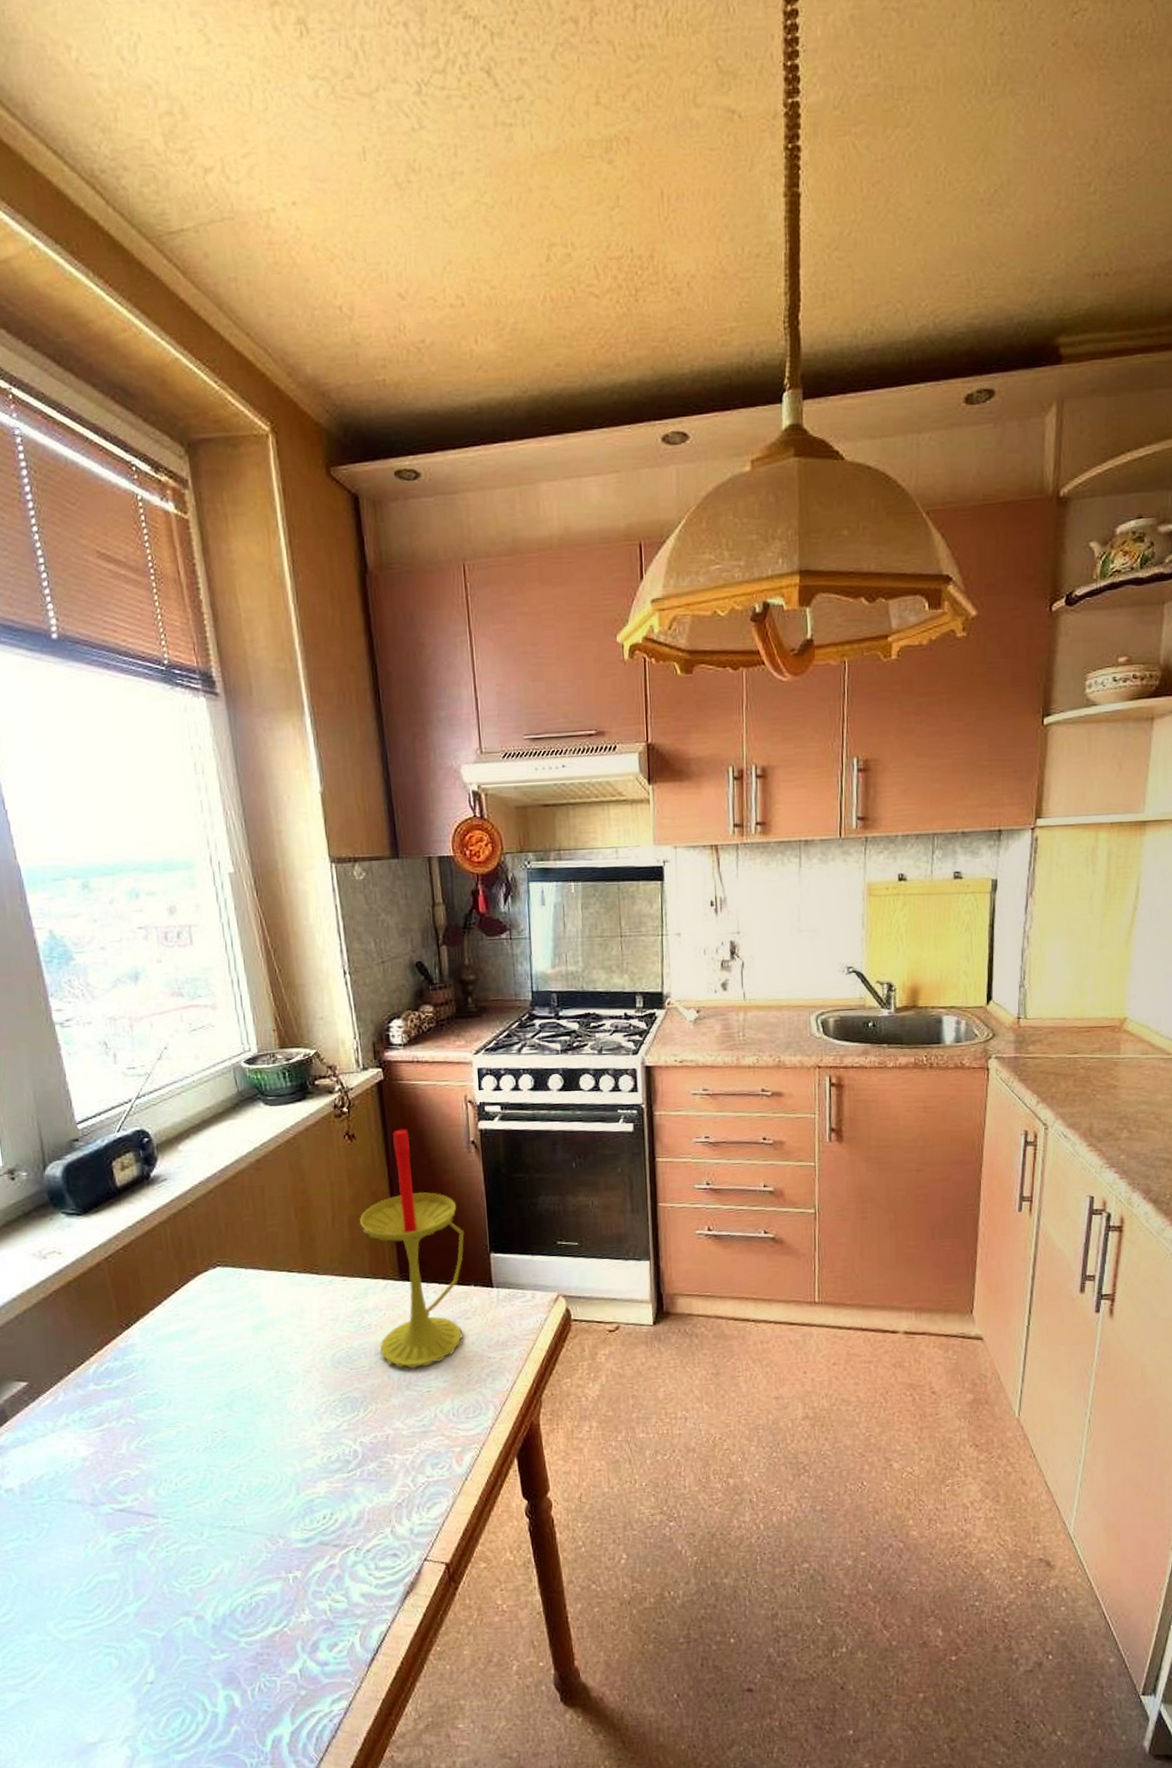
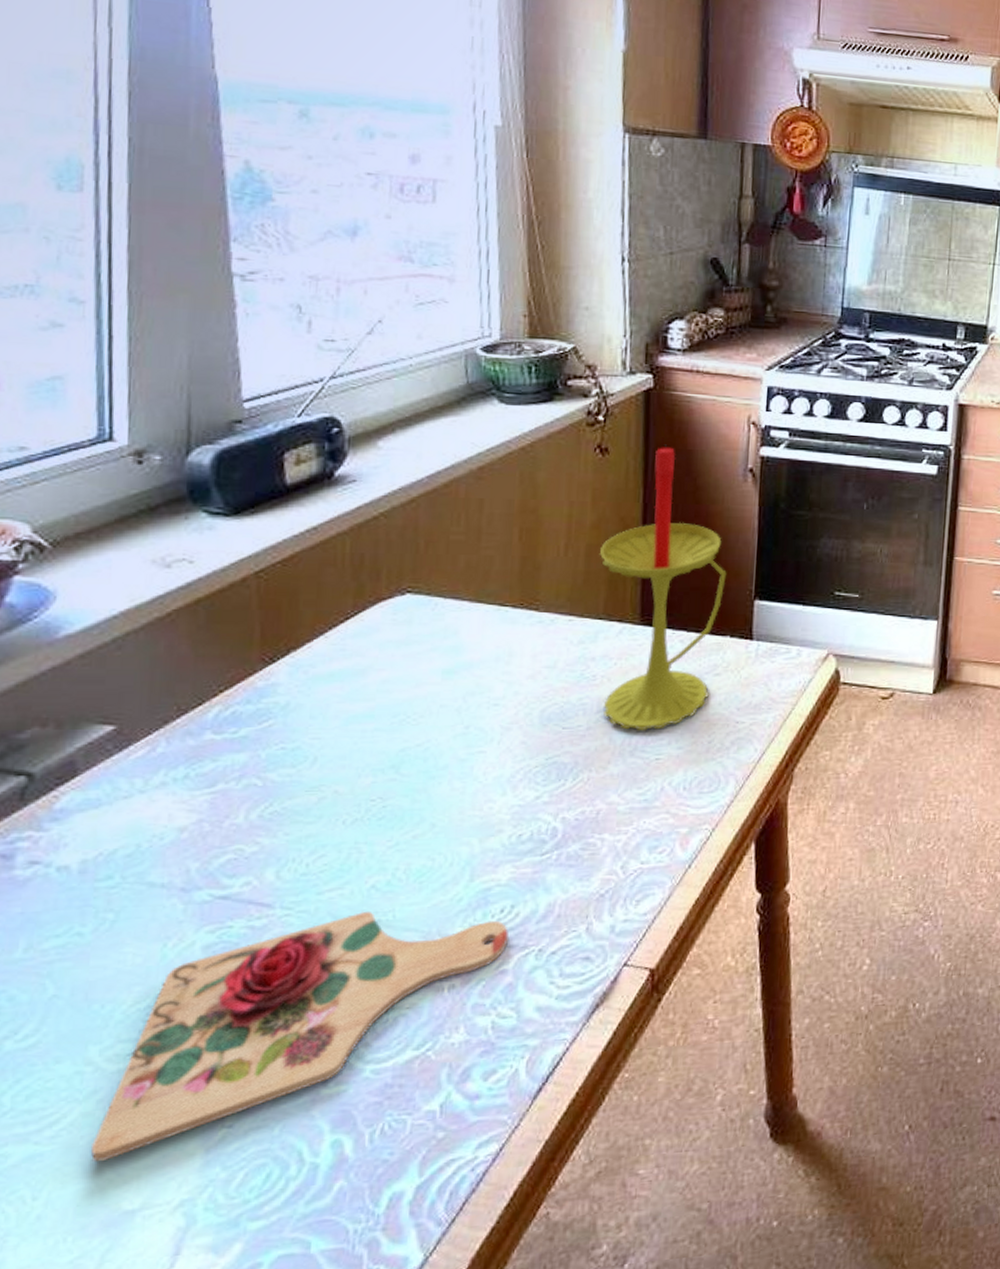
cutting board: none [59,1519,332,1707] -> present [90,911,509,1163]

